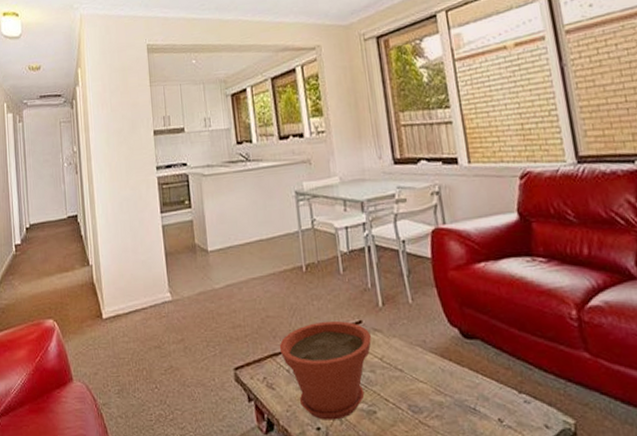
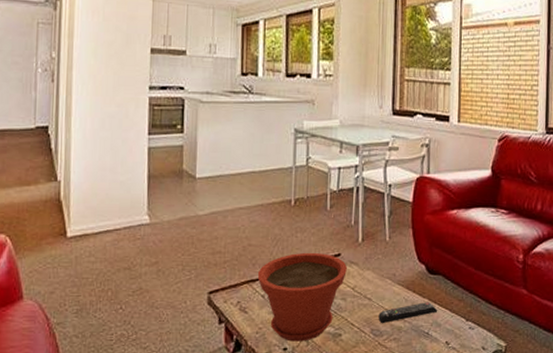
remote control: none [414,372,483,399] -> present [378,302,438,324]

